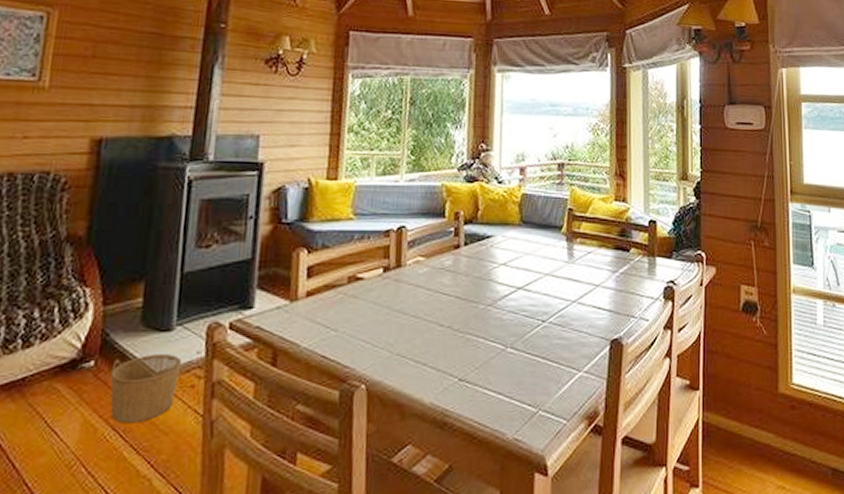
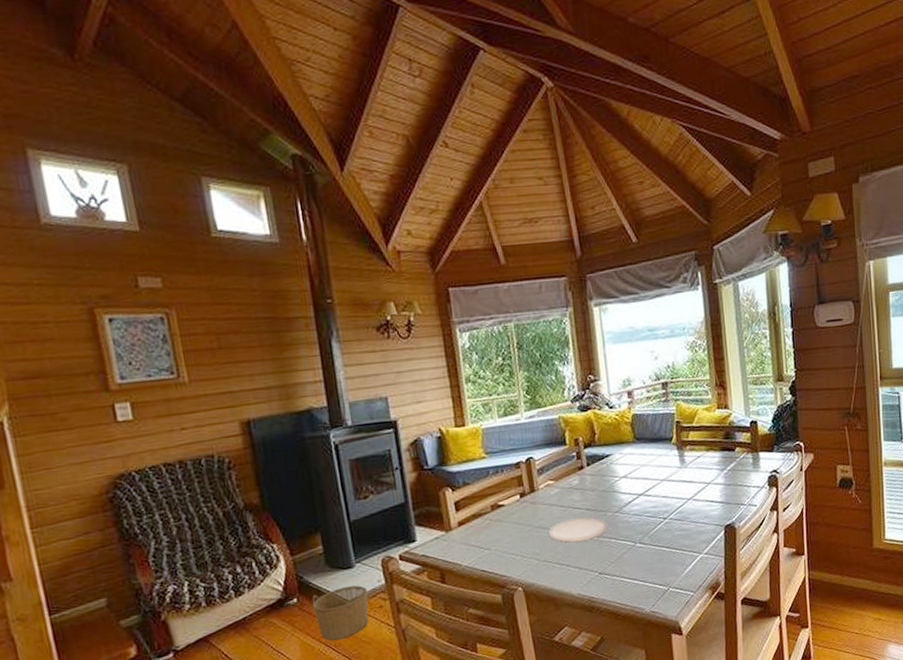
plate: none [408,306,477,336] -> present [548,517,608,543]

